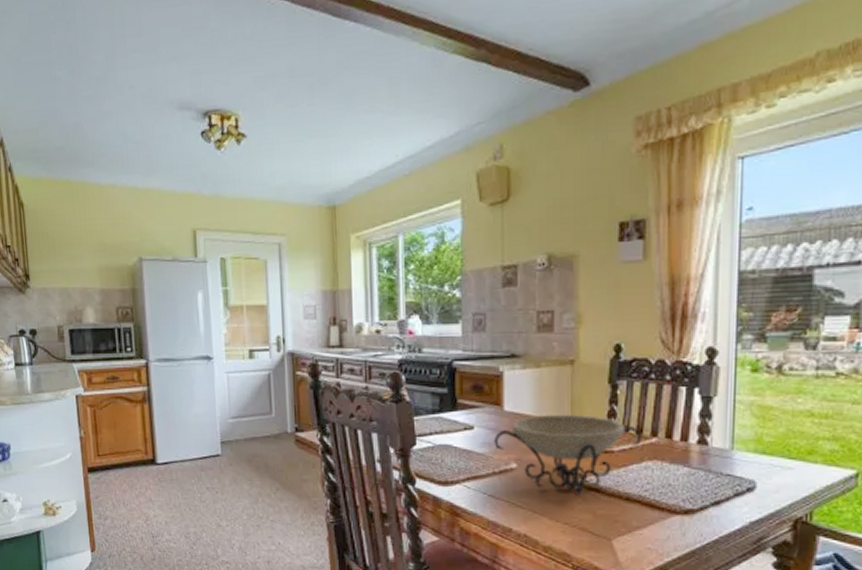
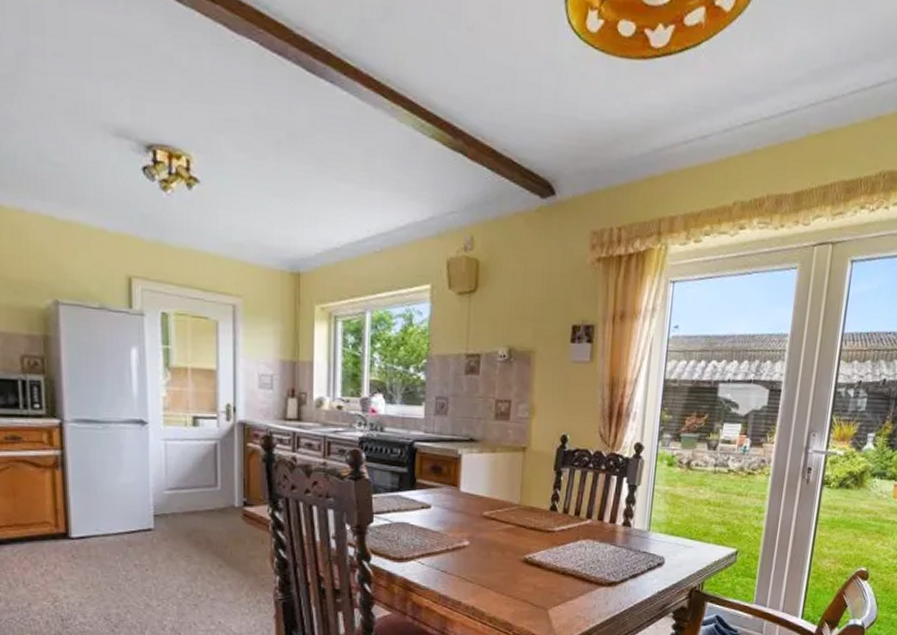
decorative bowl: present [493,415,643,496] -> none [448,497,580,571]

